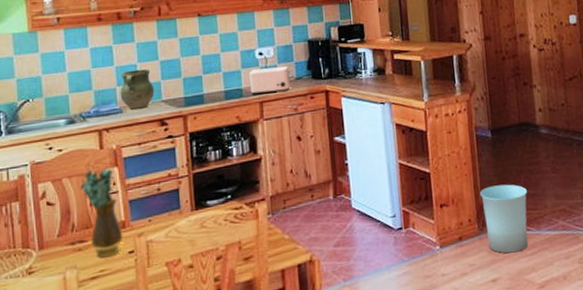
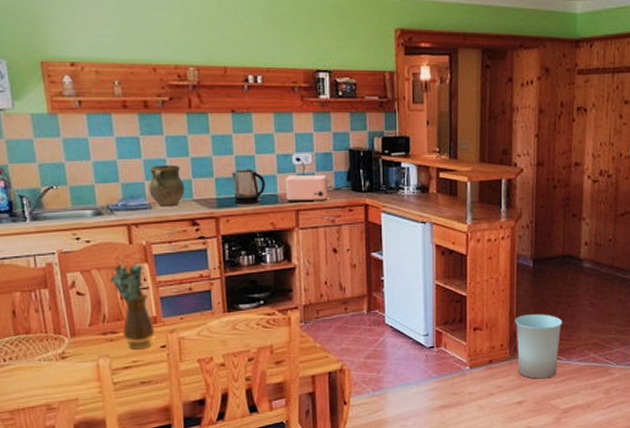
kettle: none [198,66,231,102] -> present [231,168,266,205]

